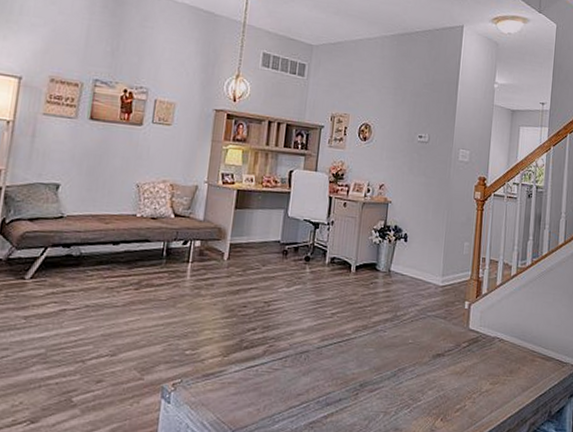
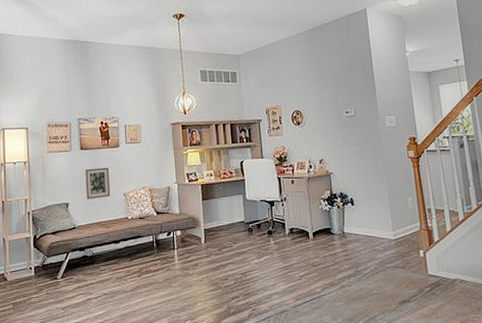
picture frame: none [85,145,124,186] -> present [85,167,111,200]

